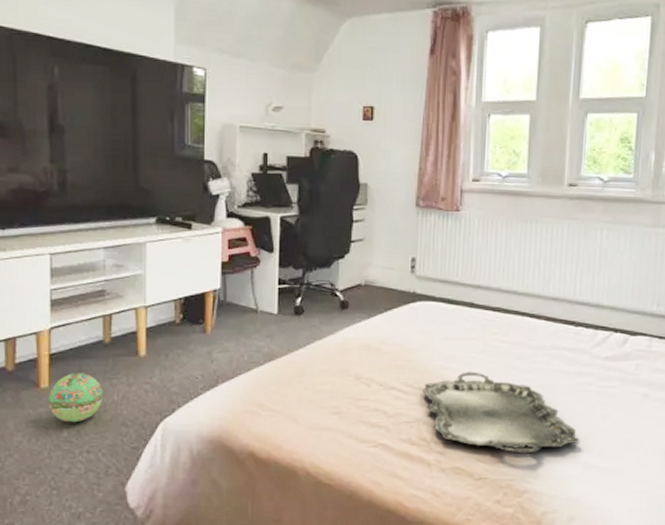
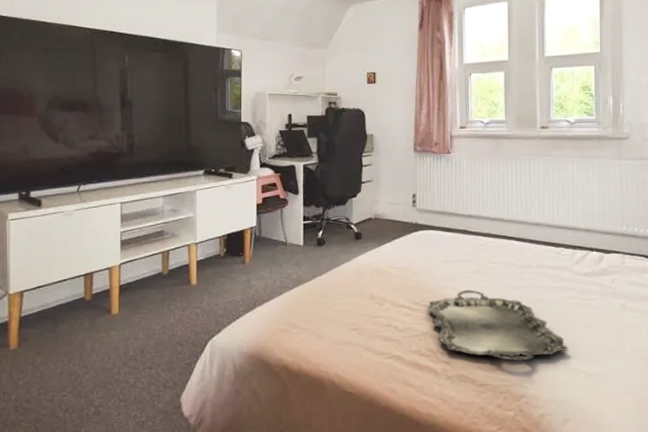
ball: present [48,373,104,423] -> none [118,301,163,343]

